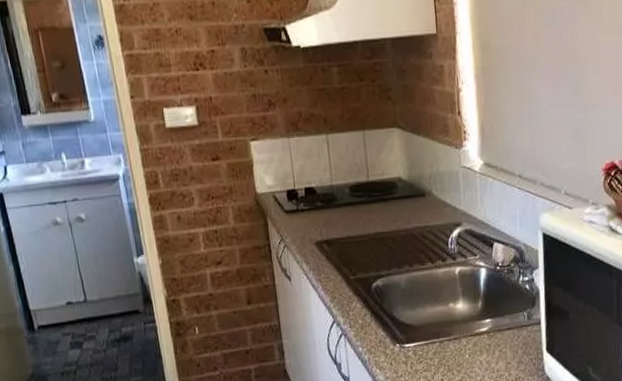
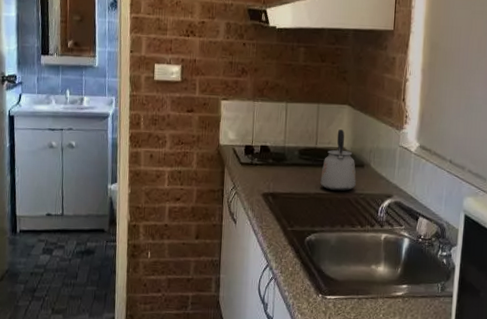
kettle: none [378,157,419,228] -> present [320,129,356,192]

